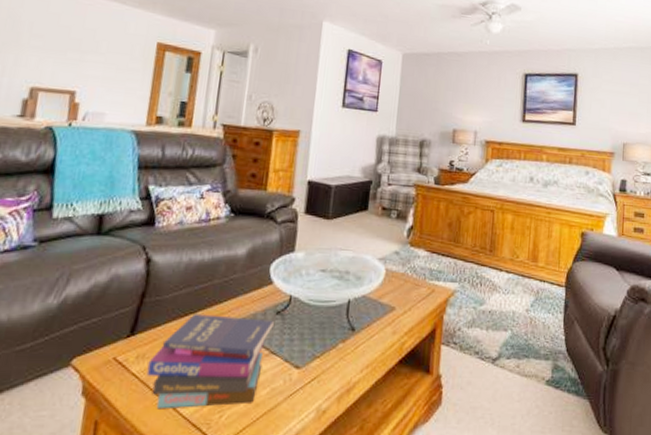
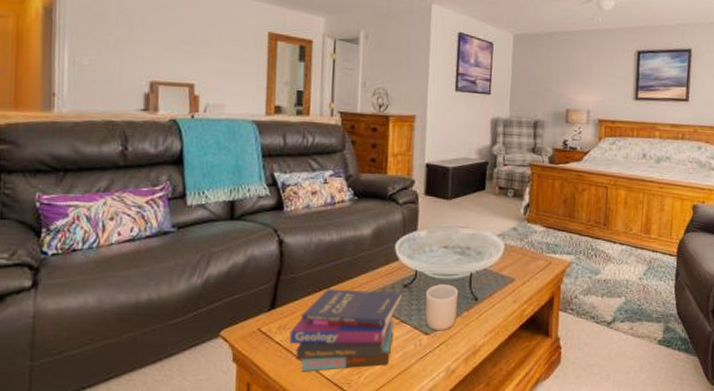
mug: none [297,311,335,365] -> present [425,284,459,331]

